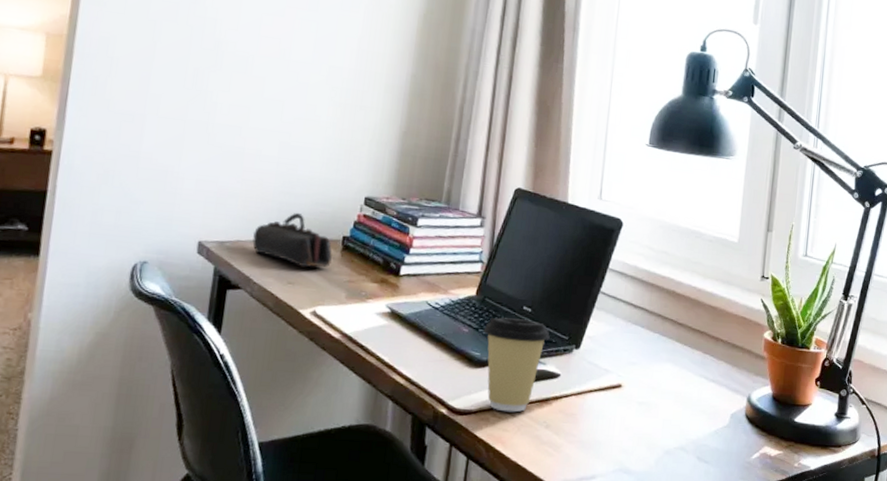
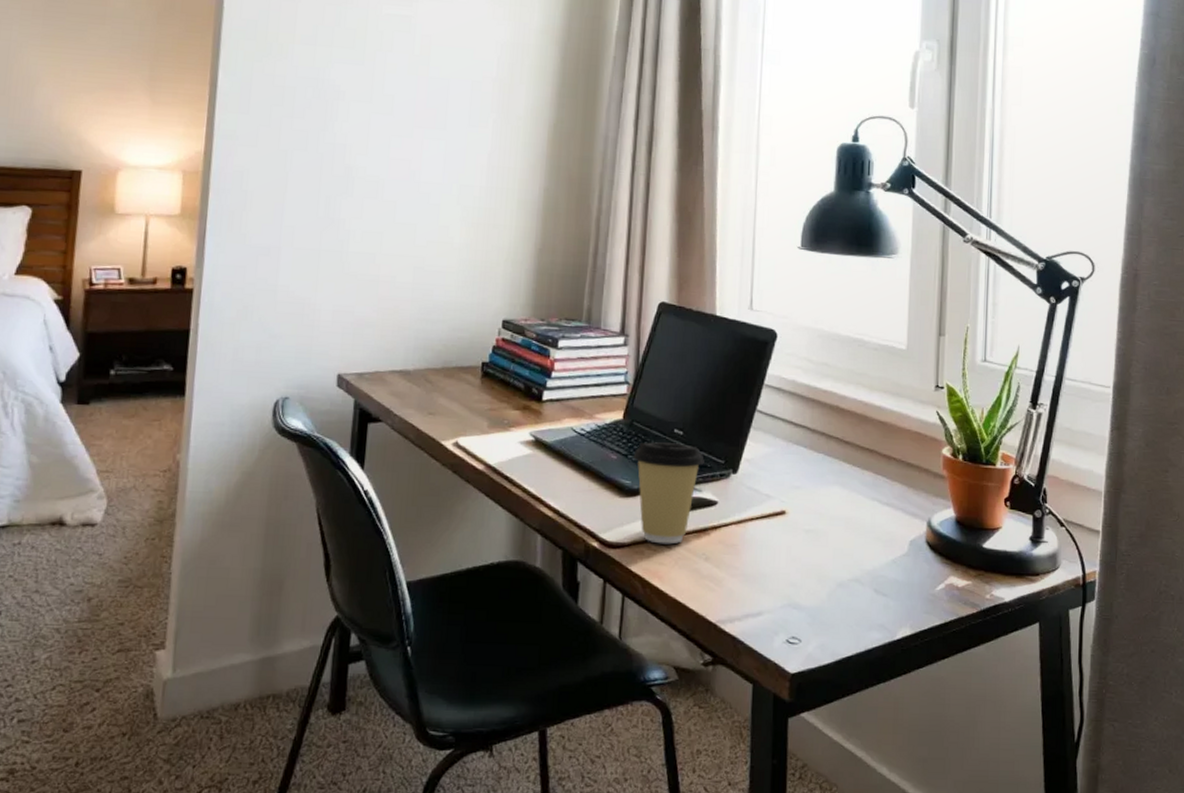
pencil case: present [252,212,332,268] -> none [391,339,472,397]

